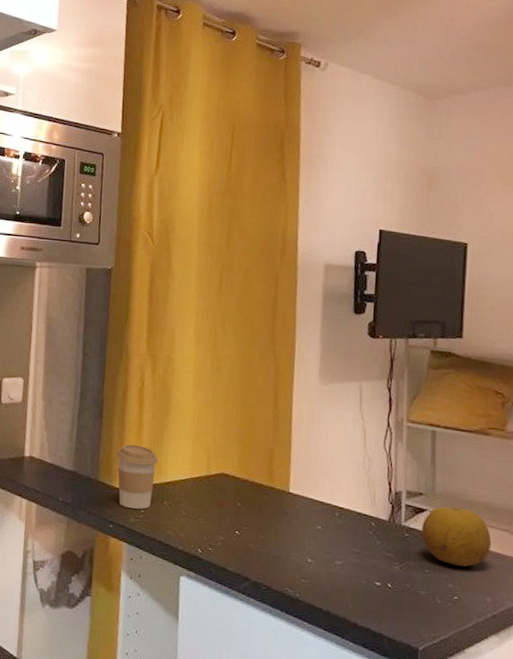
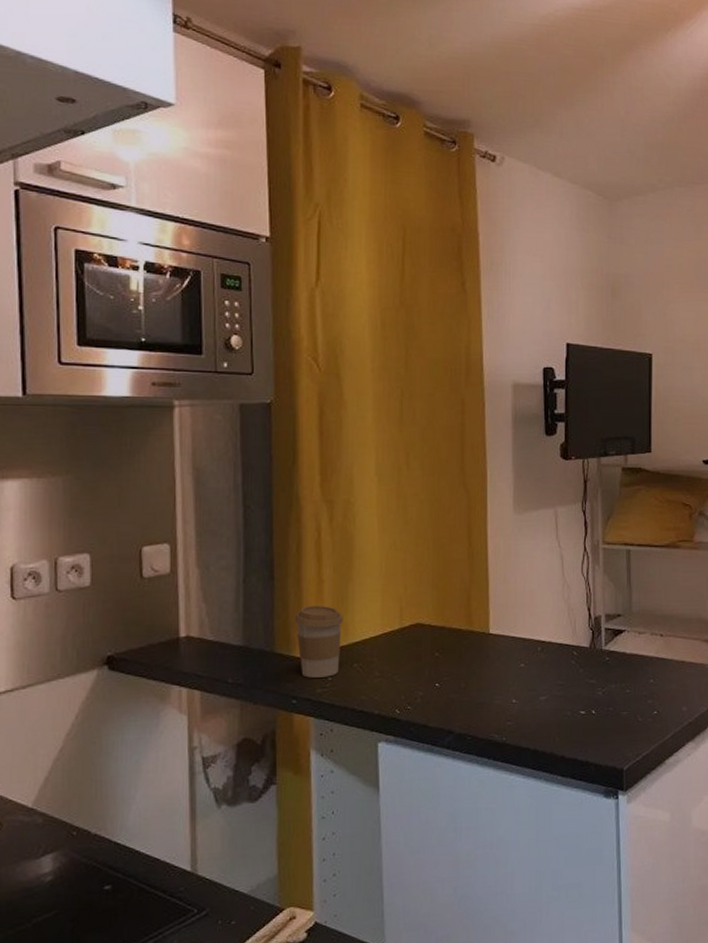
fruit: present [421,506,492,567] -> none [621,623,685,681]

